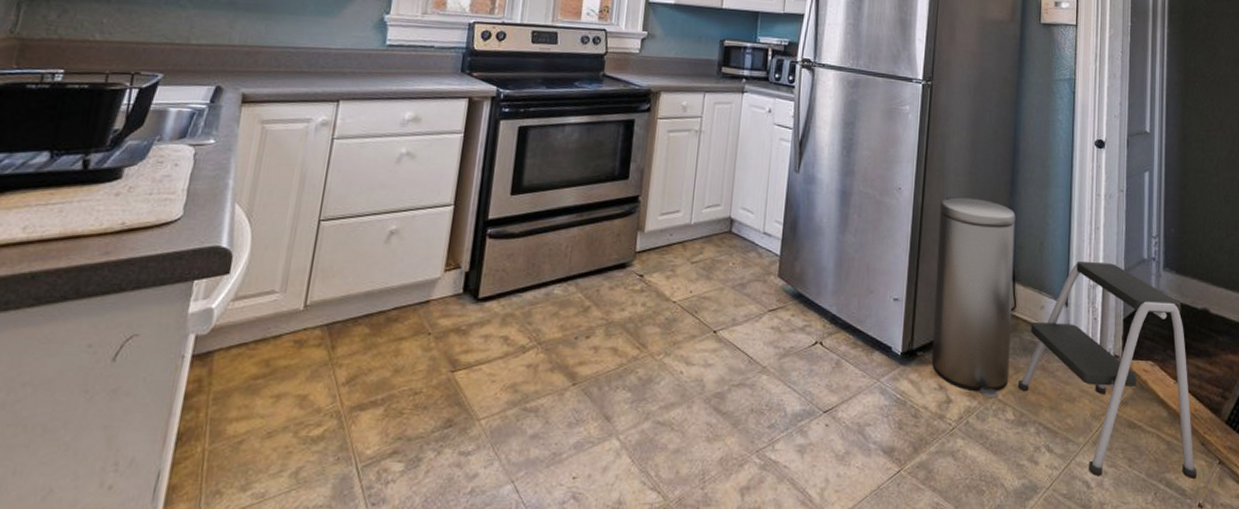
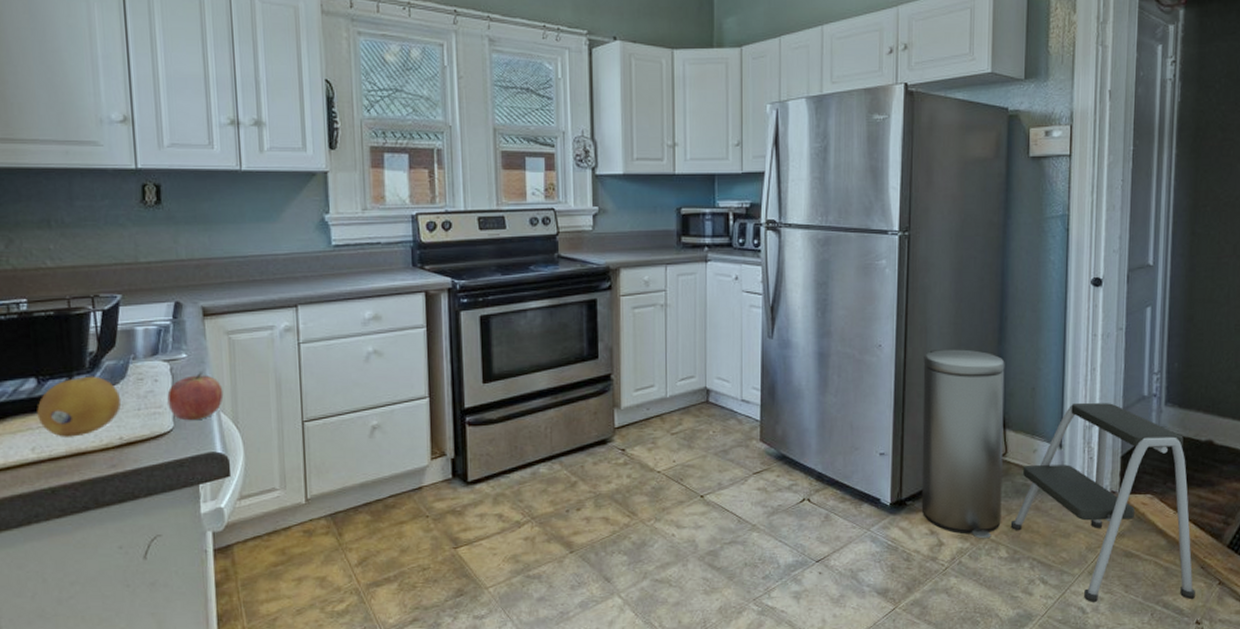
fruit: none [39,154,135,218] -> present [37,376,122,437]
fruit: none [182,160,244,211] -> present [167,372,224,421]

